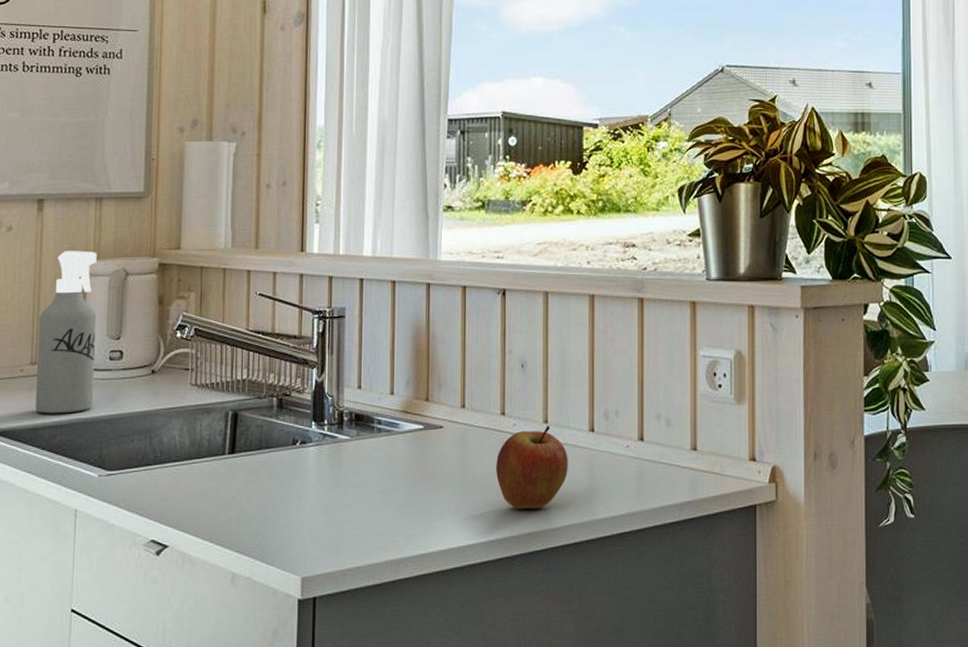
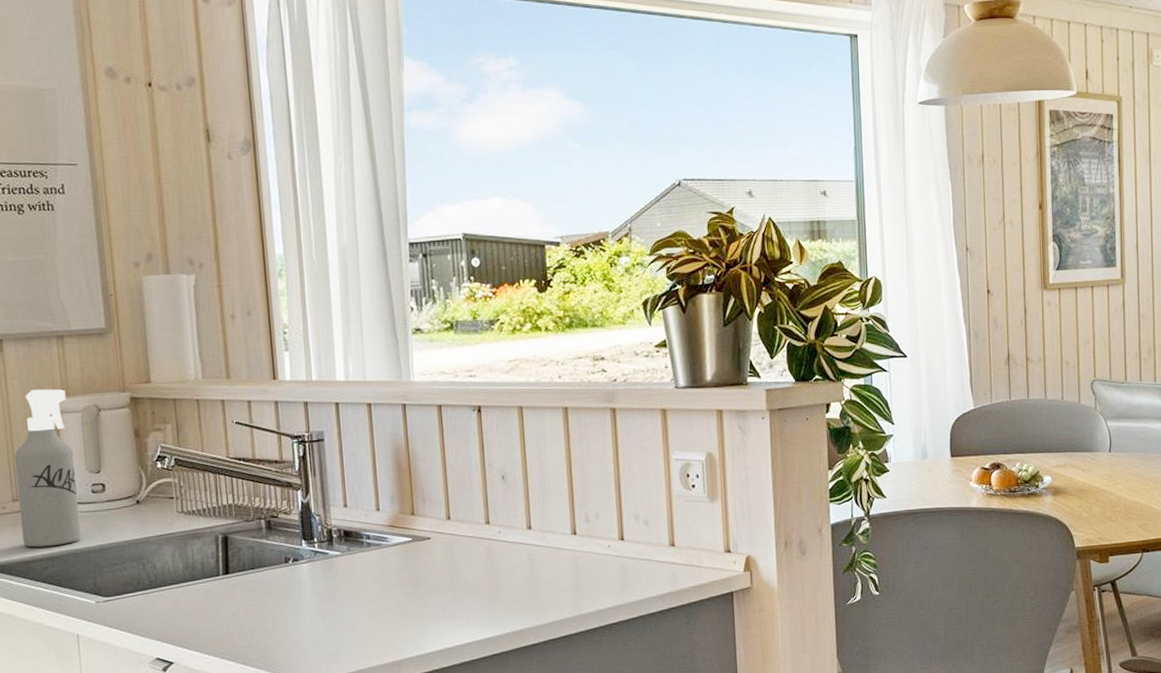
apple: present [496,426,568,510] -> none [485,531,554,609]

